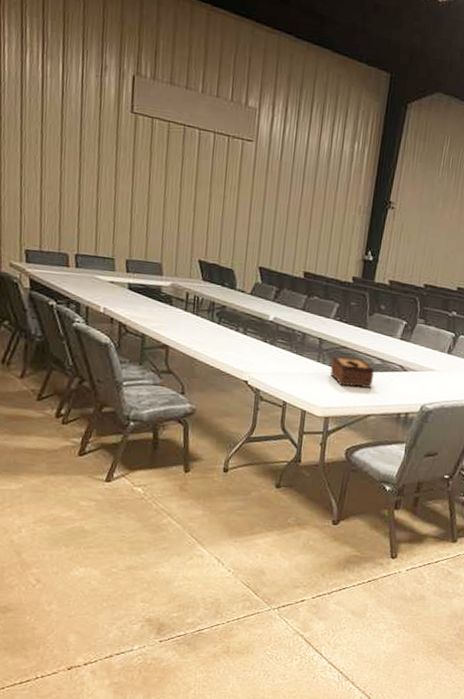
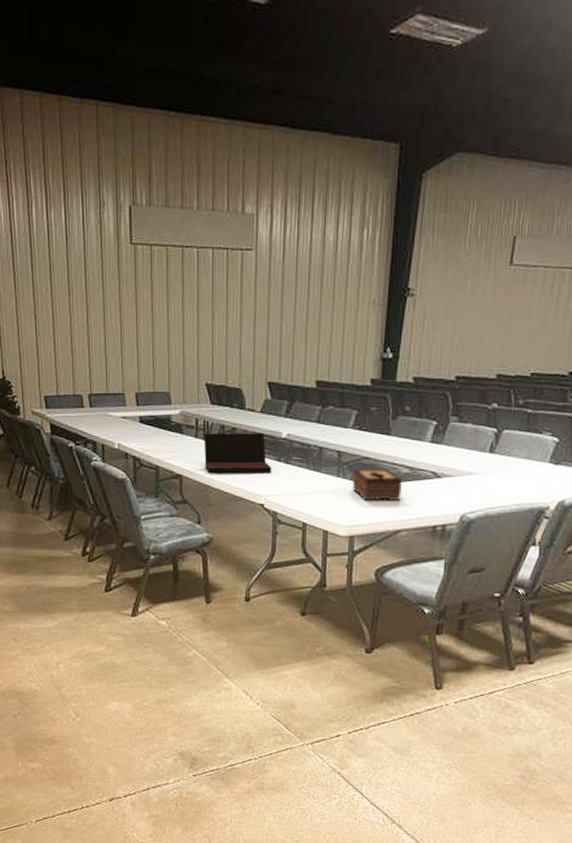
laptop: none [192,307,257,353] -> present [204,433,271,474]

